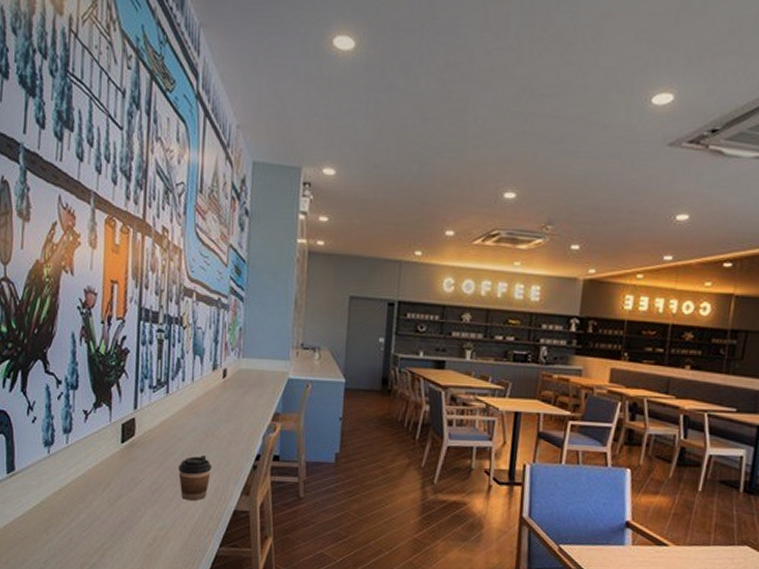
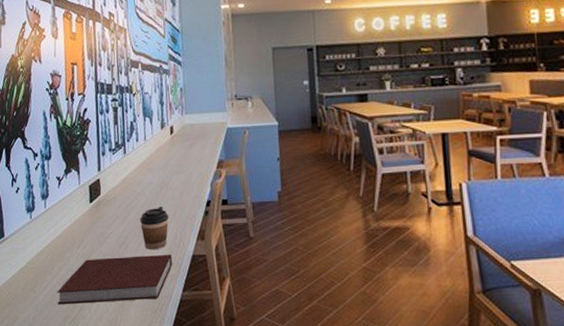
notebook: none [75,504,211,552] -> present [57,254,172,305]

